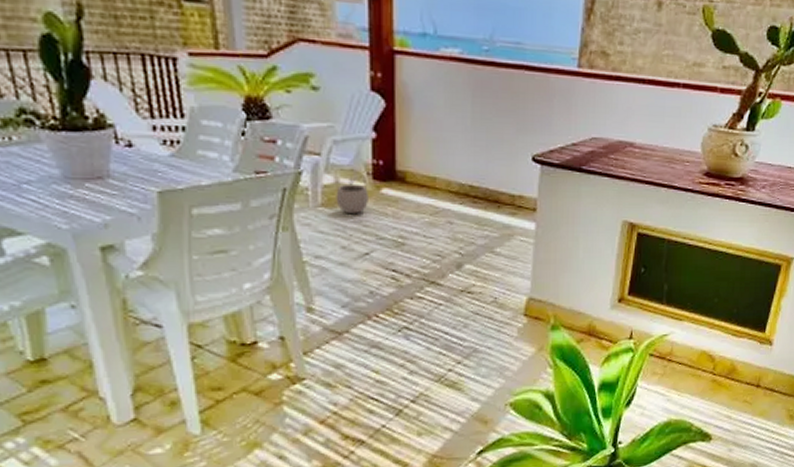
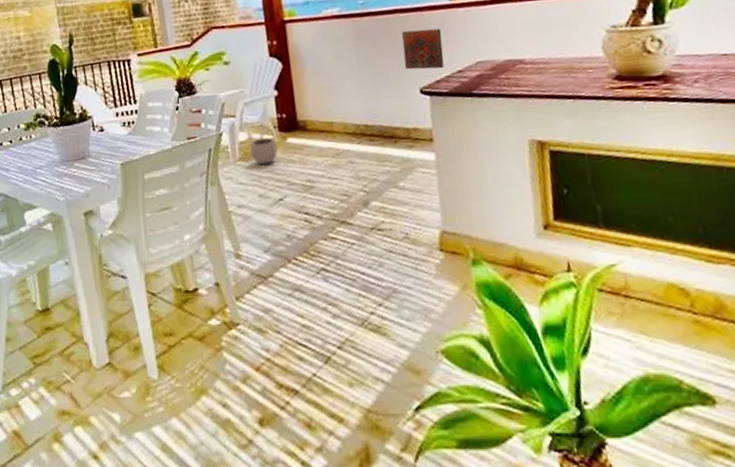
decorative tile: none [520,92,564,139] -> present [401,28,444,70]

